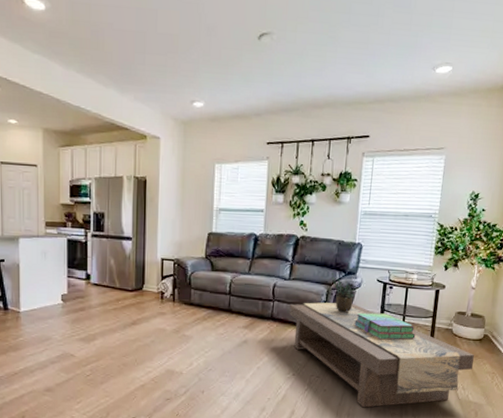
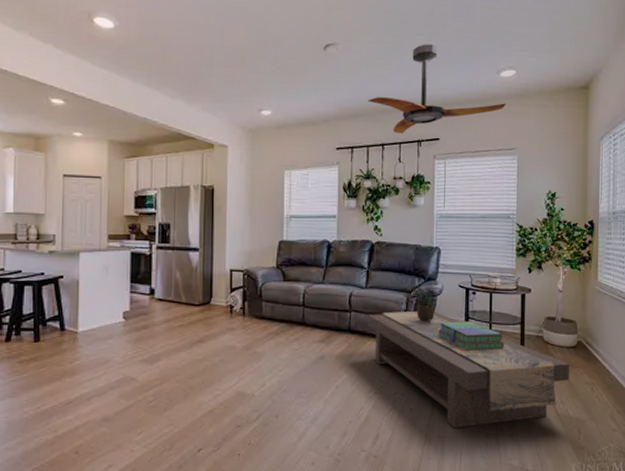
ceiling fan: none [300,35,438,129] -> present [368,44,505,133]

